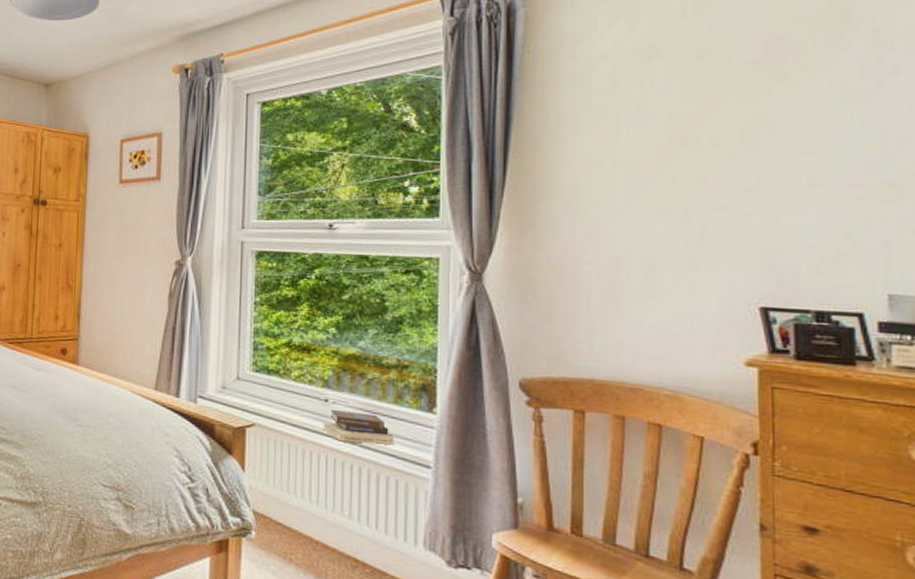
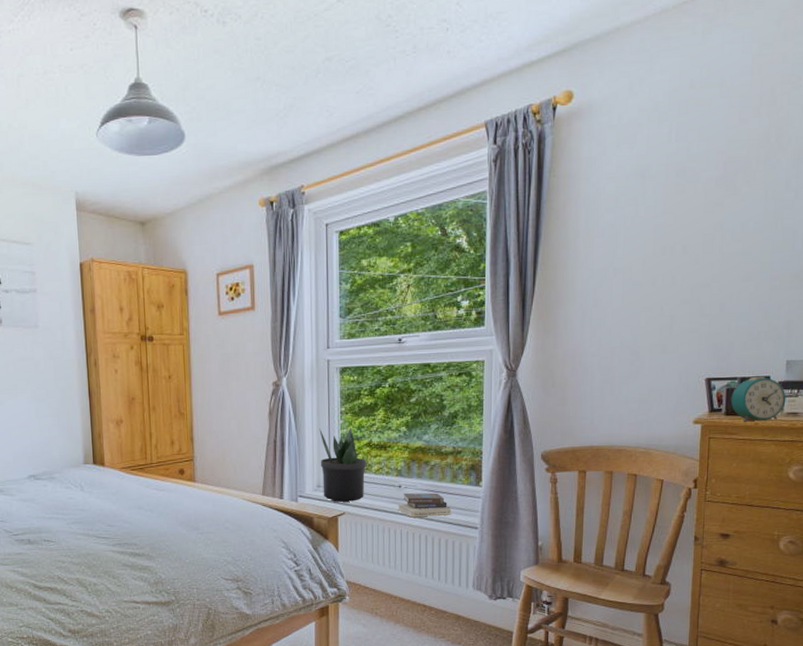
planter: none [226,319,285,412] -> present [319,428,367,502]
alarm clock: none [802,311,894,374] -> present [731,376,786,423]

